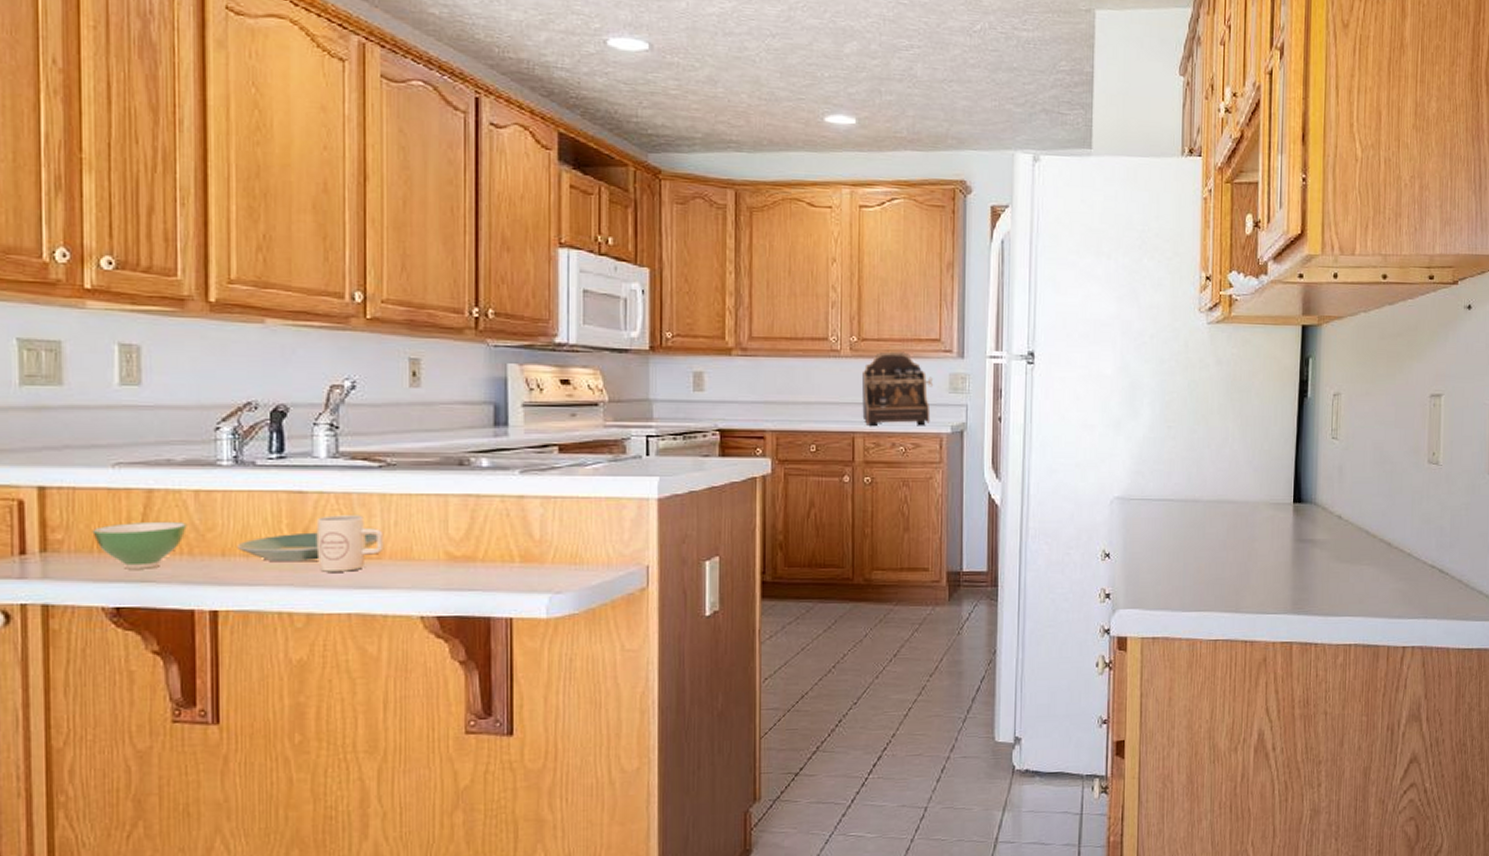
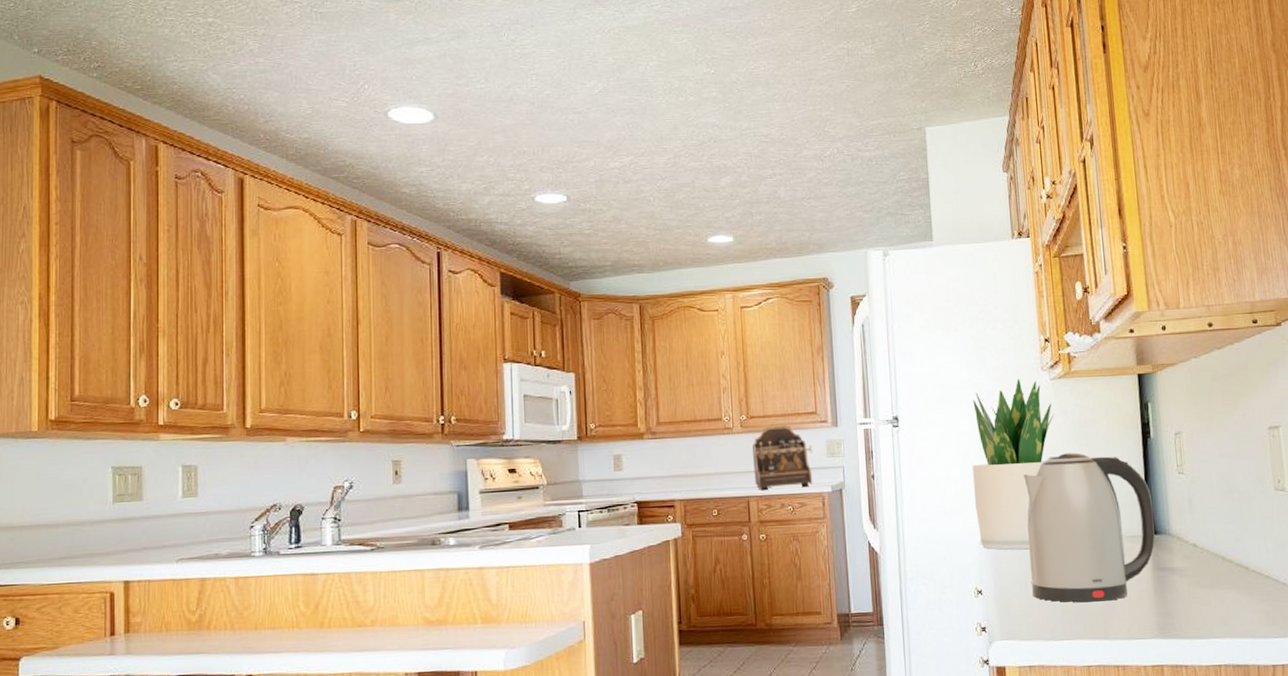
bowl: present [92,521,189,569] -> none [162,603,231,644]
plate: present [237,532,378,562] -> none [266,605,372,633]
mug: present [316,515,384,572] -> none [324,590,376,639]
planter: none [1111,320,1209,512] -> present [971,379,1055,550]
kettle: none [1163,407,1302,572] -> present [1024,452,1155,603]

